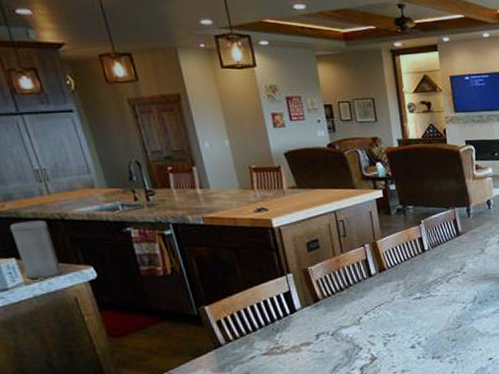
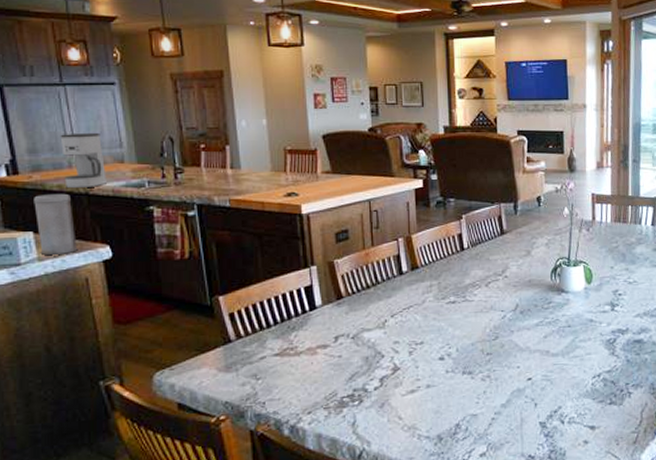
coffee maker: none [26,160,80,216] -> present [60,132,106,189]

